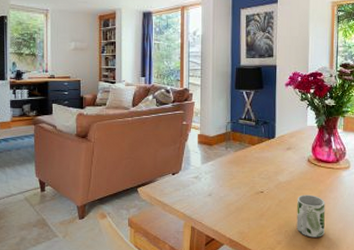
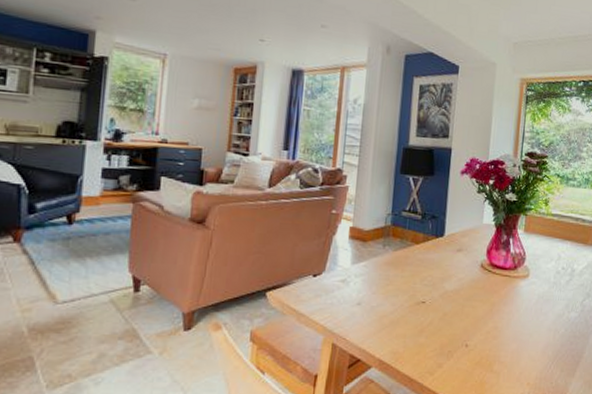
mug: present [296,195,325,238] -> none [462,307,498,360]

